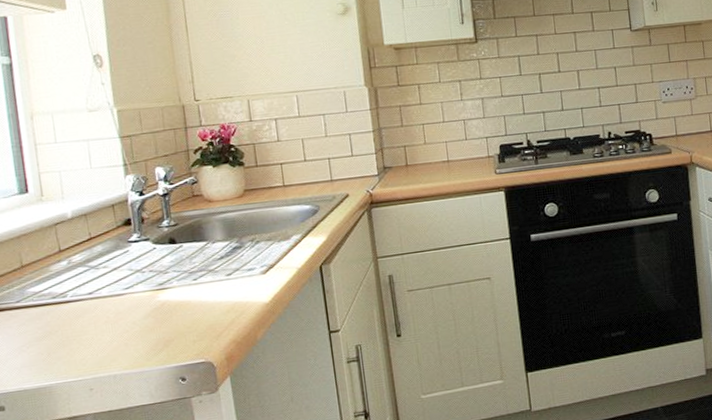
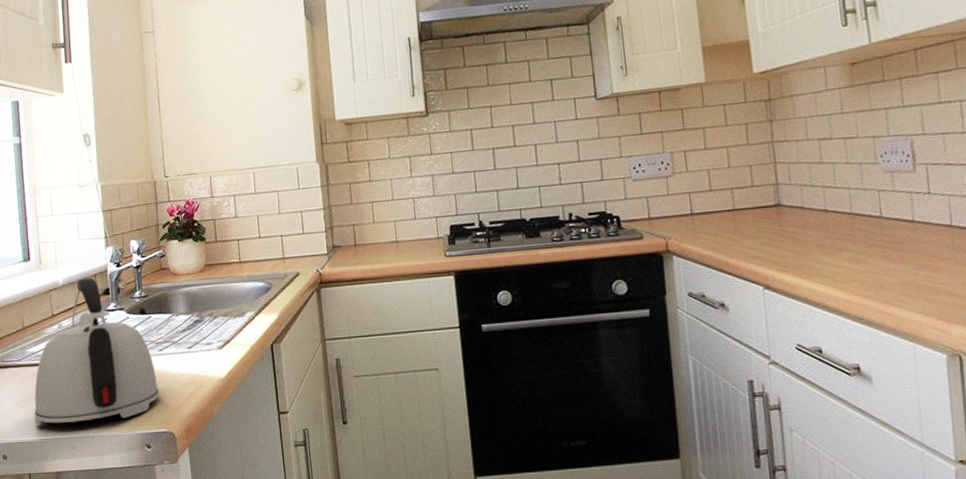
kettle: none [39,208,195,372] -> present [34,277,159,427]

